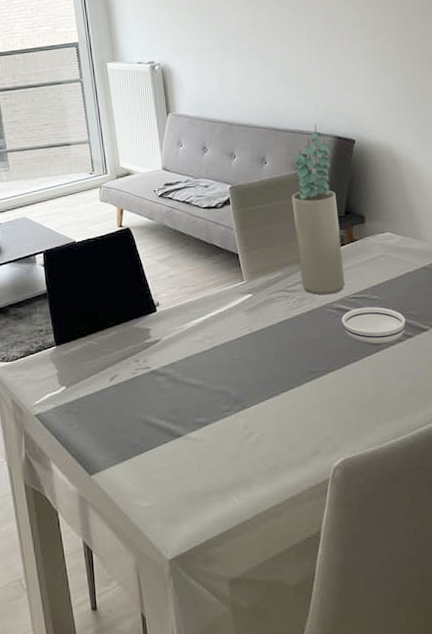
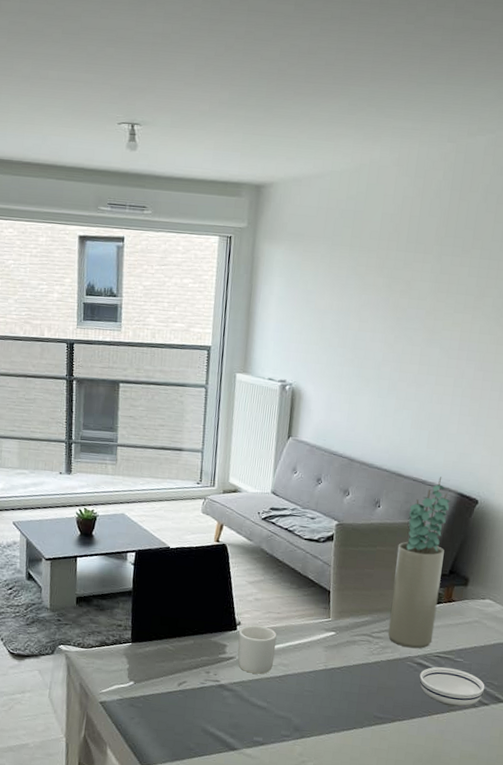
mug: none [159,302,200,353] -> present [237,625,277,674]

